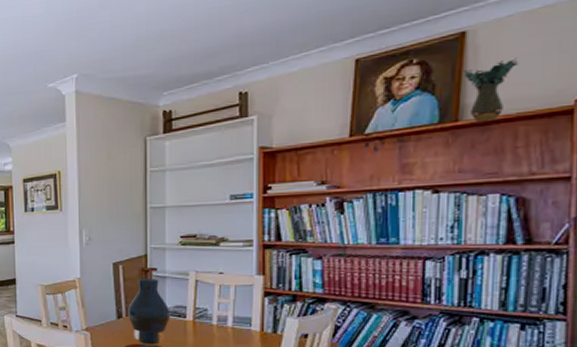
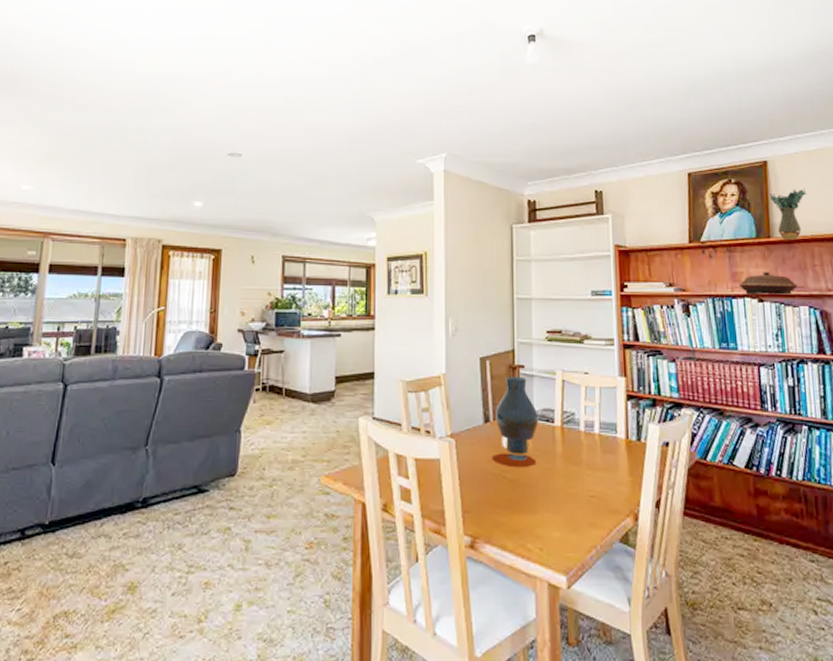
decorative box: none [408,160,489,187] -> present [738,272,798,296]

